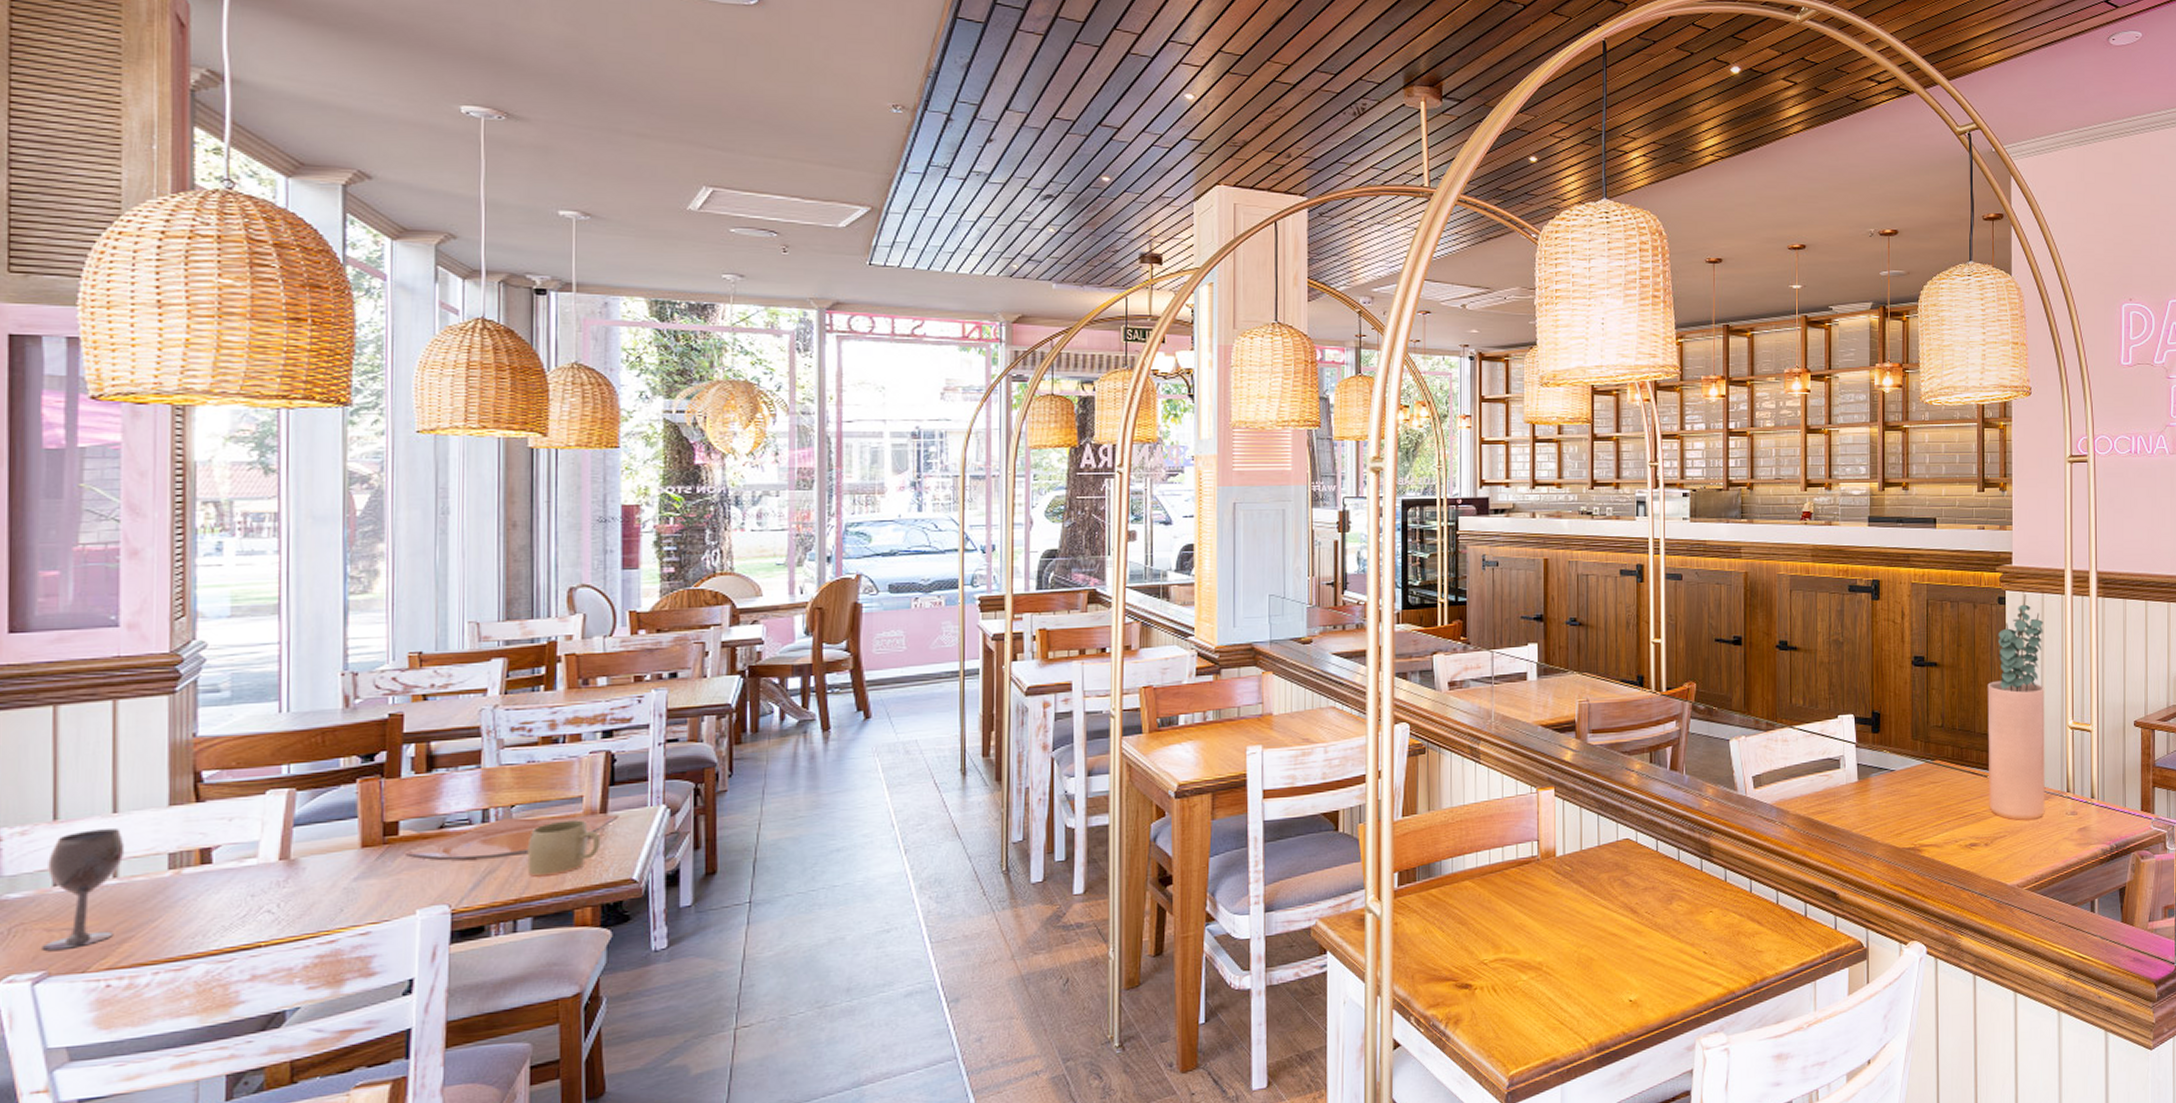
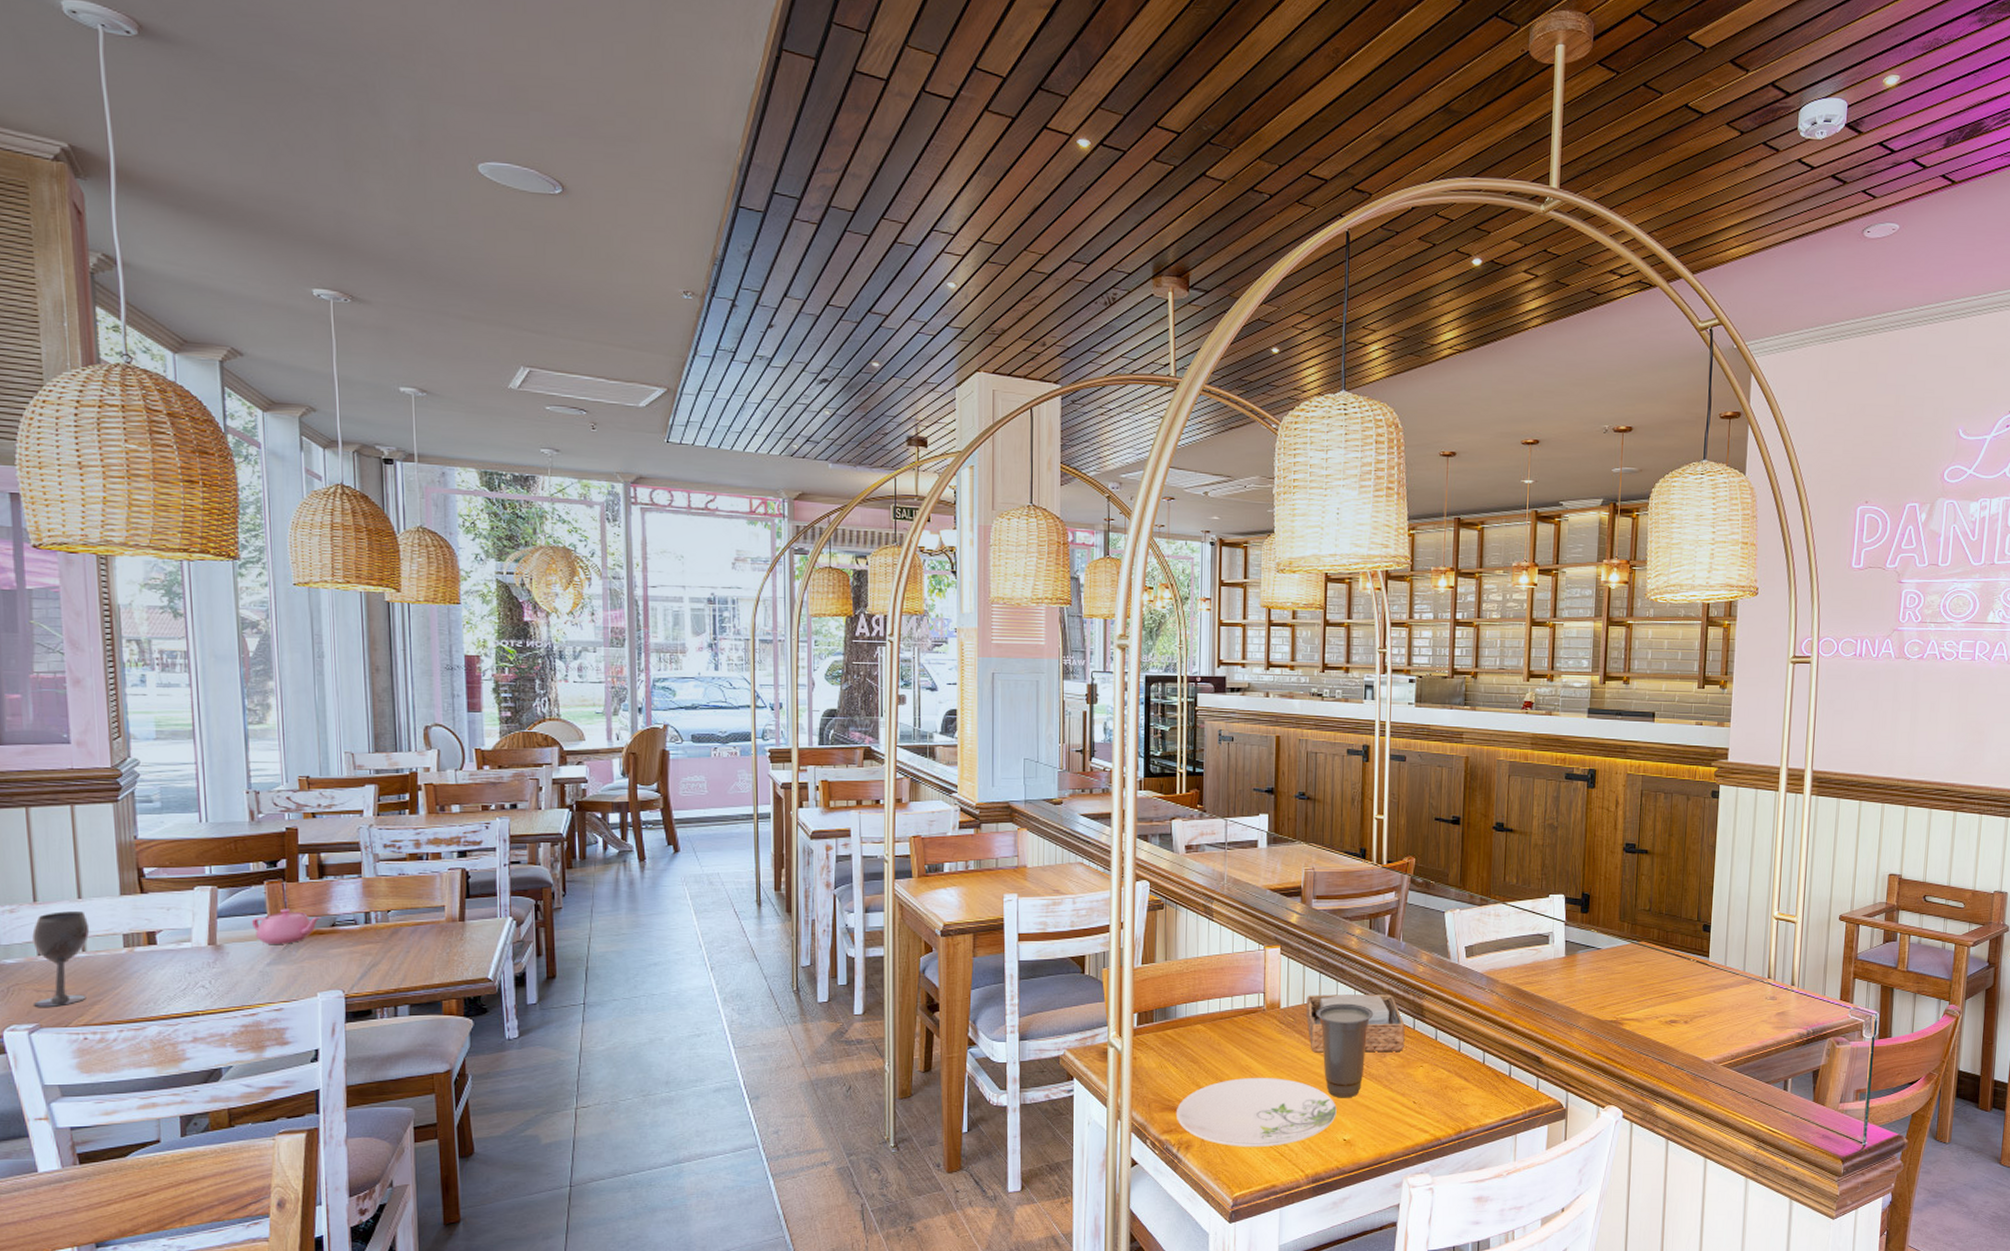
teapot: none [336,810,427,855] -> present [251,909,322,944]
plate: present [404,814,619,862] -> none [305,921,475,955]
mug: present [527,820,601,877] -> none [402,926,461,971]
plate: none [1442,935,1621,1018] -> present [1175,1078,1337,1147]
napkin holder: none [1584,834,1692,903] -> present [1305,995,1405,1053]
cup: none [1595,846,1658,954] -> present [1316,1003,1374,1098]
vase: present [1987,594,2045,821] -> none [1691,789,1755,1003]

